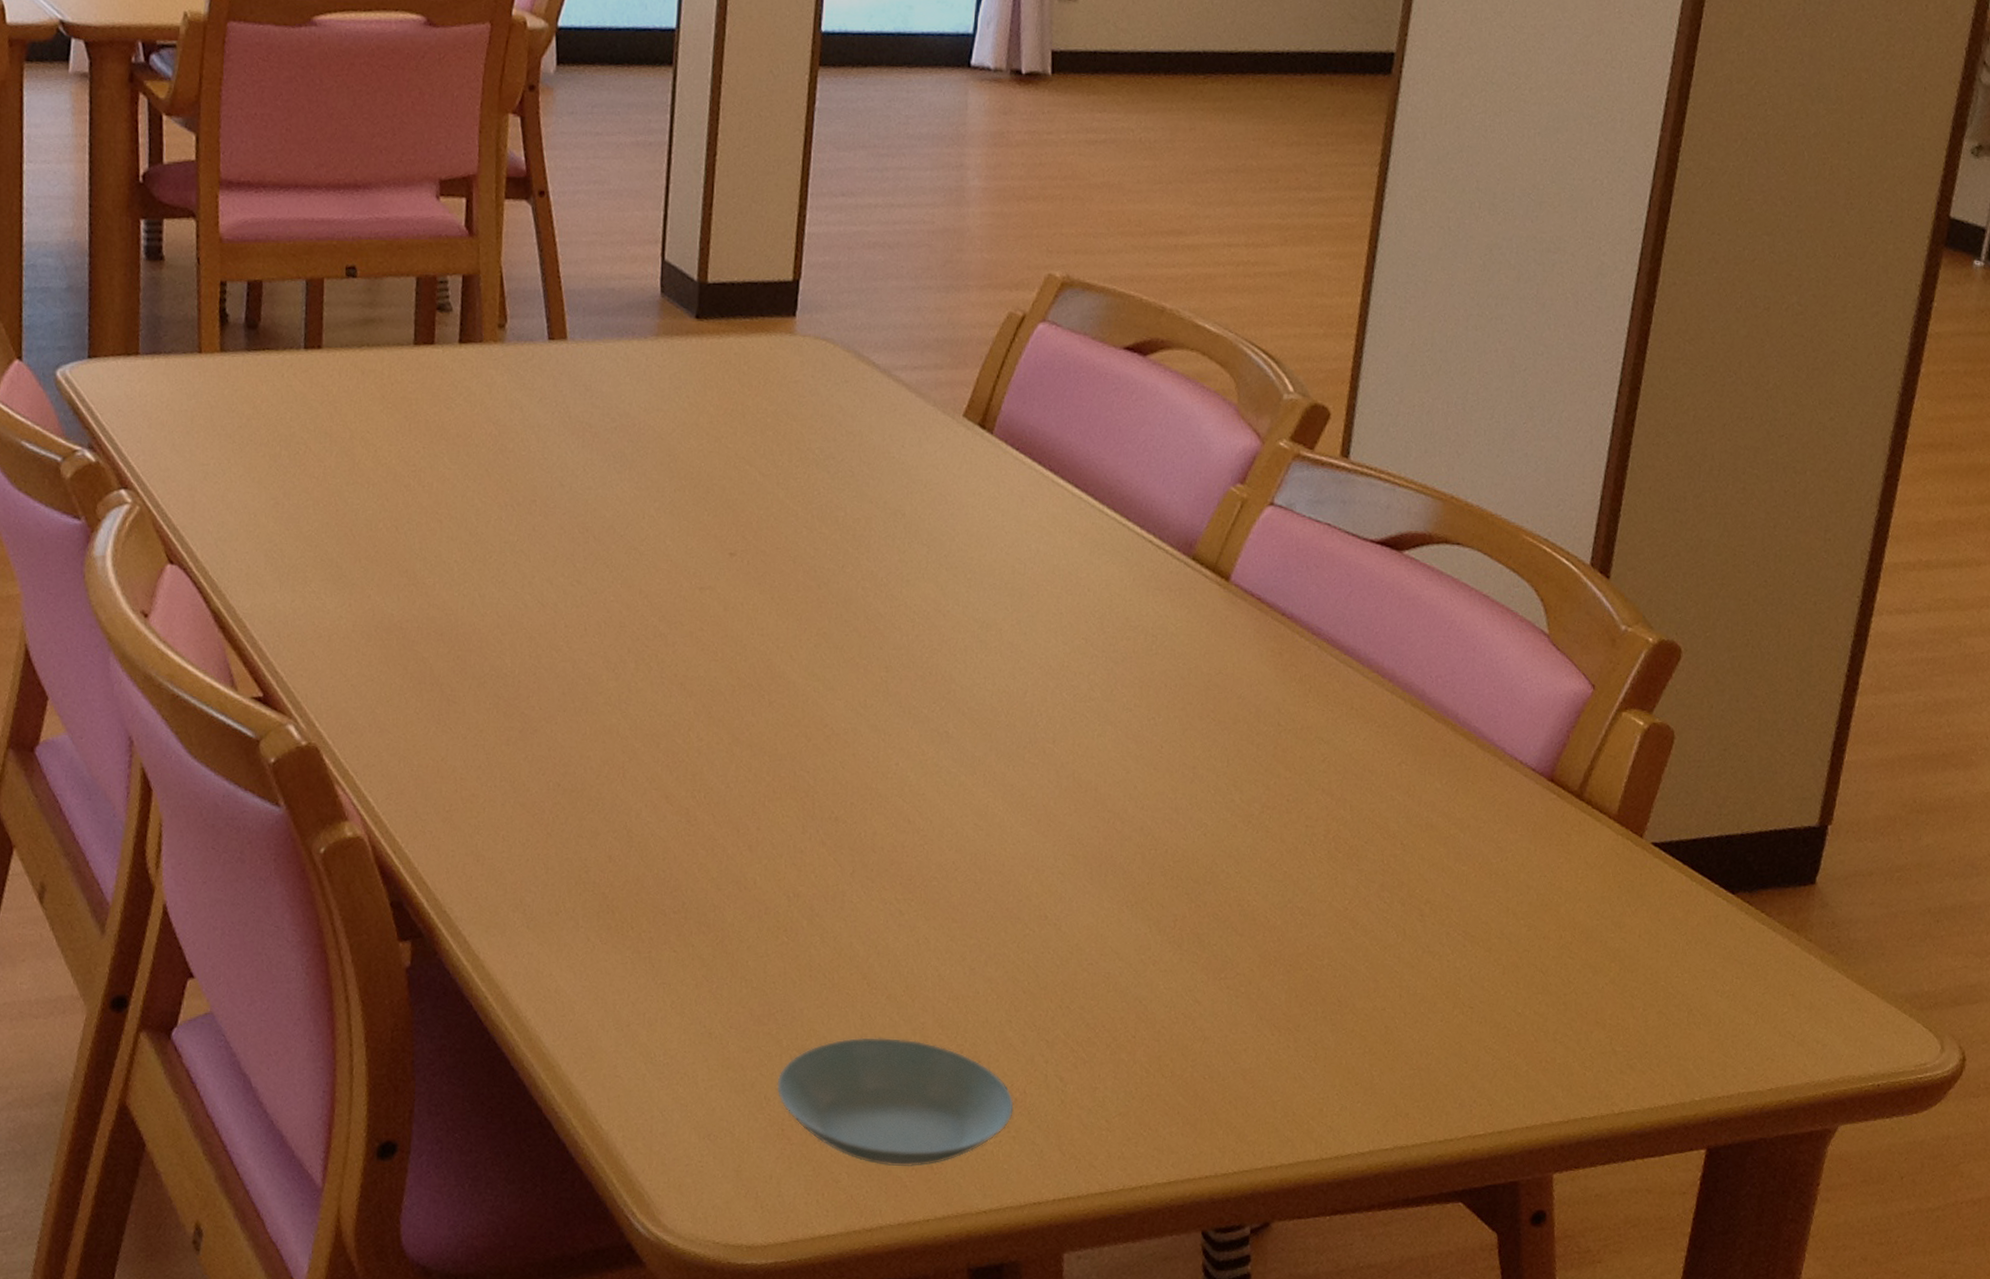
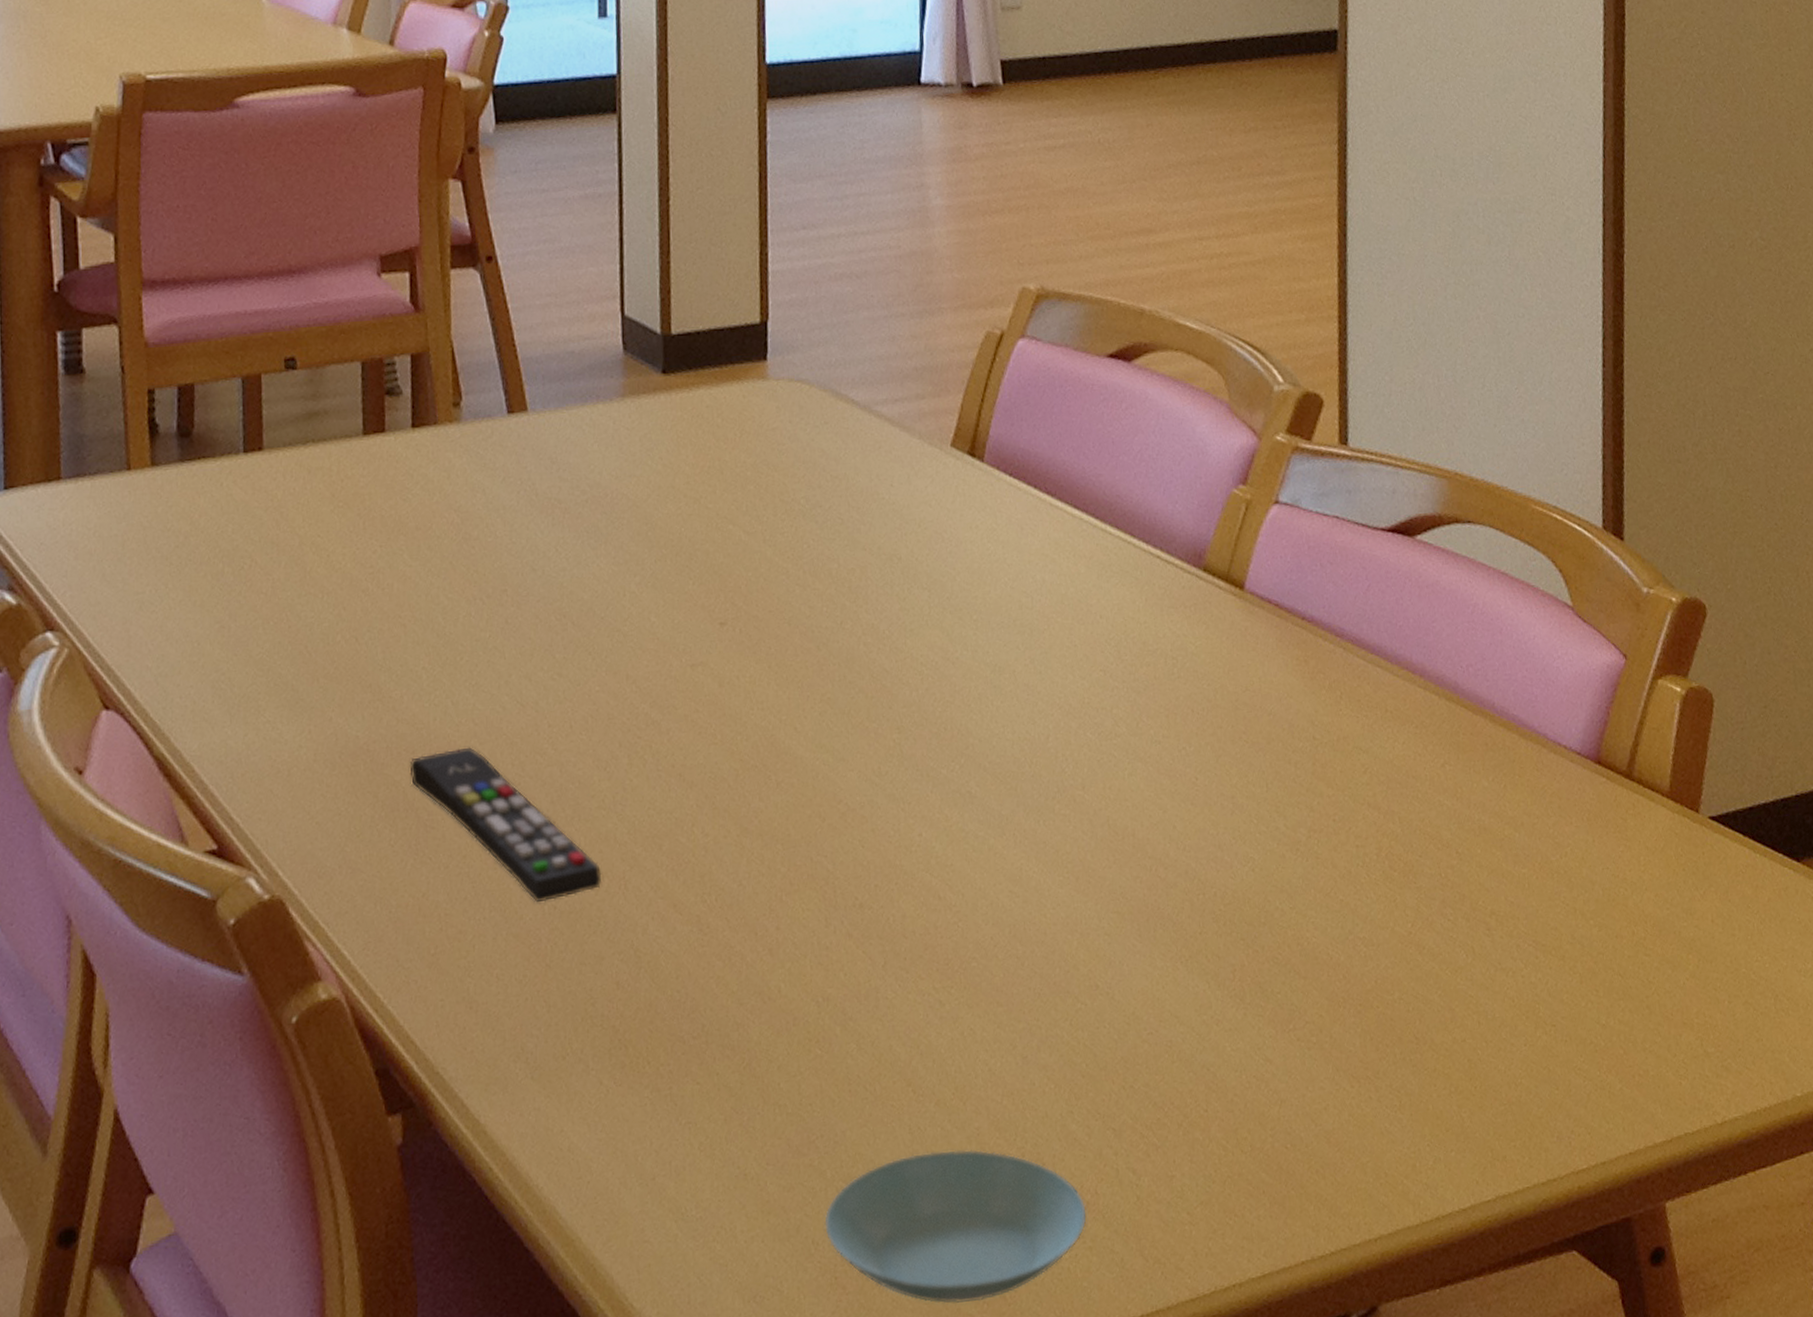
remote control: none [437,636,604,779] -> present [409,747,602,903]

